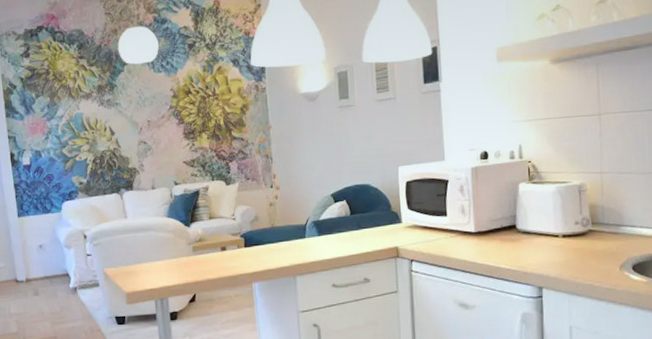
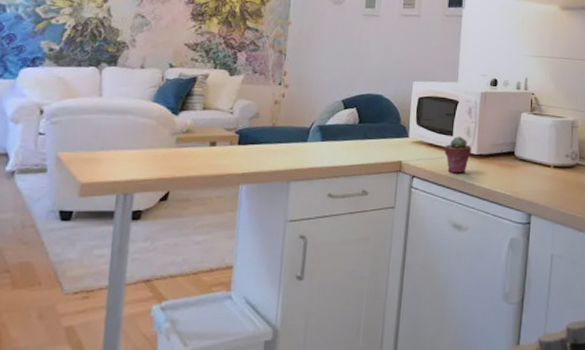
potted succulent: none [440,215,469,253] -> present [444,136,472,173]

